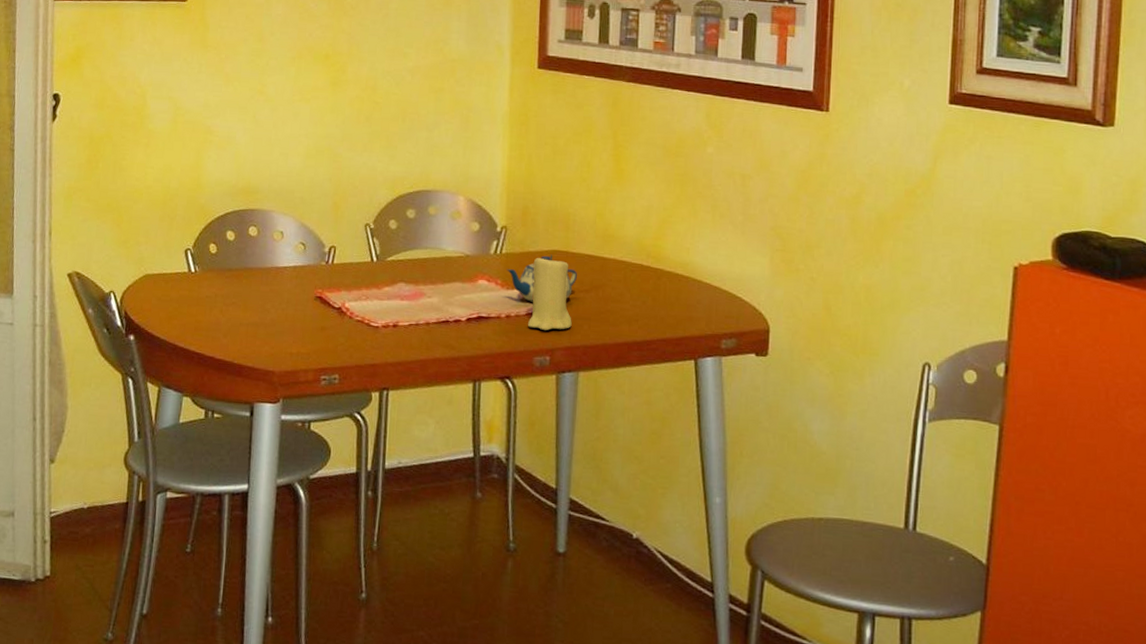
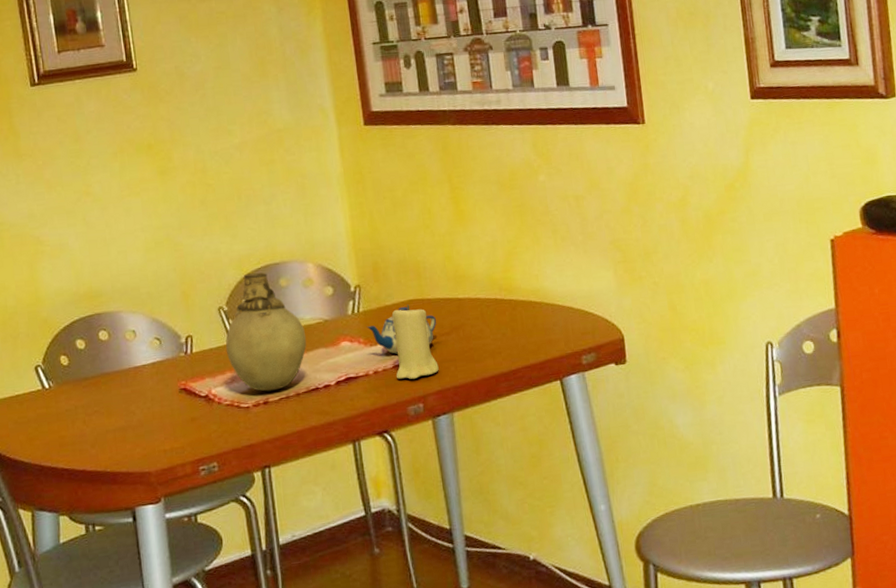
vase: none [365,196,446,316] -> present [225,272,307,392]

